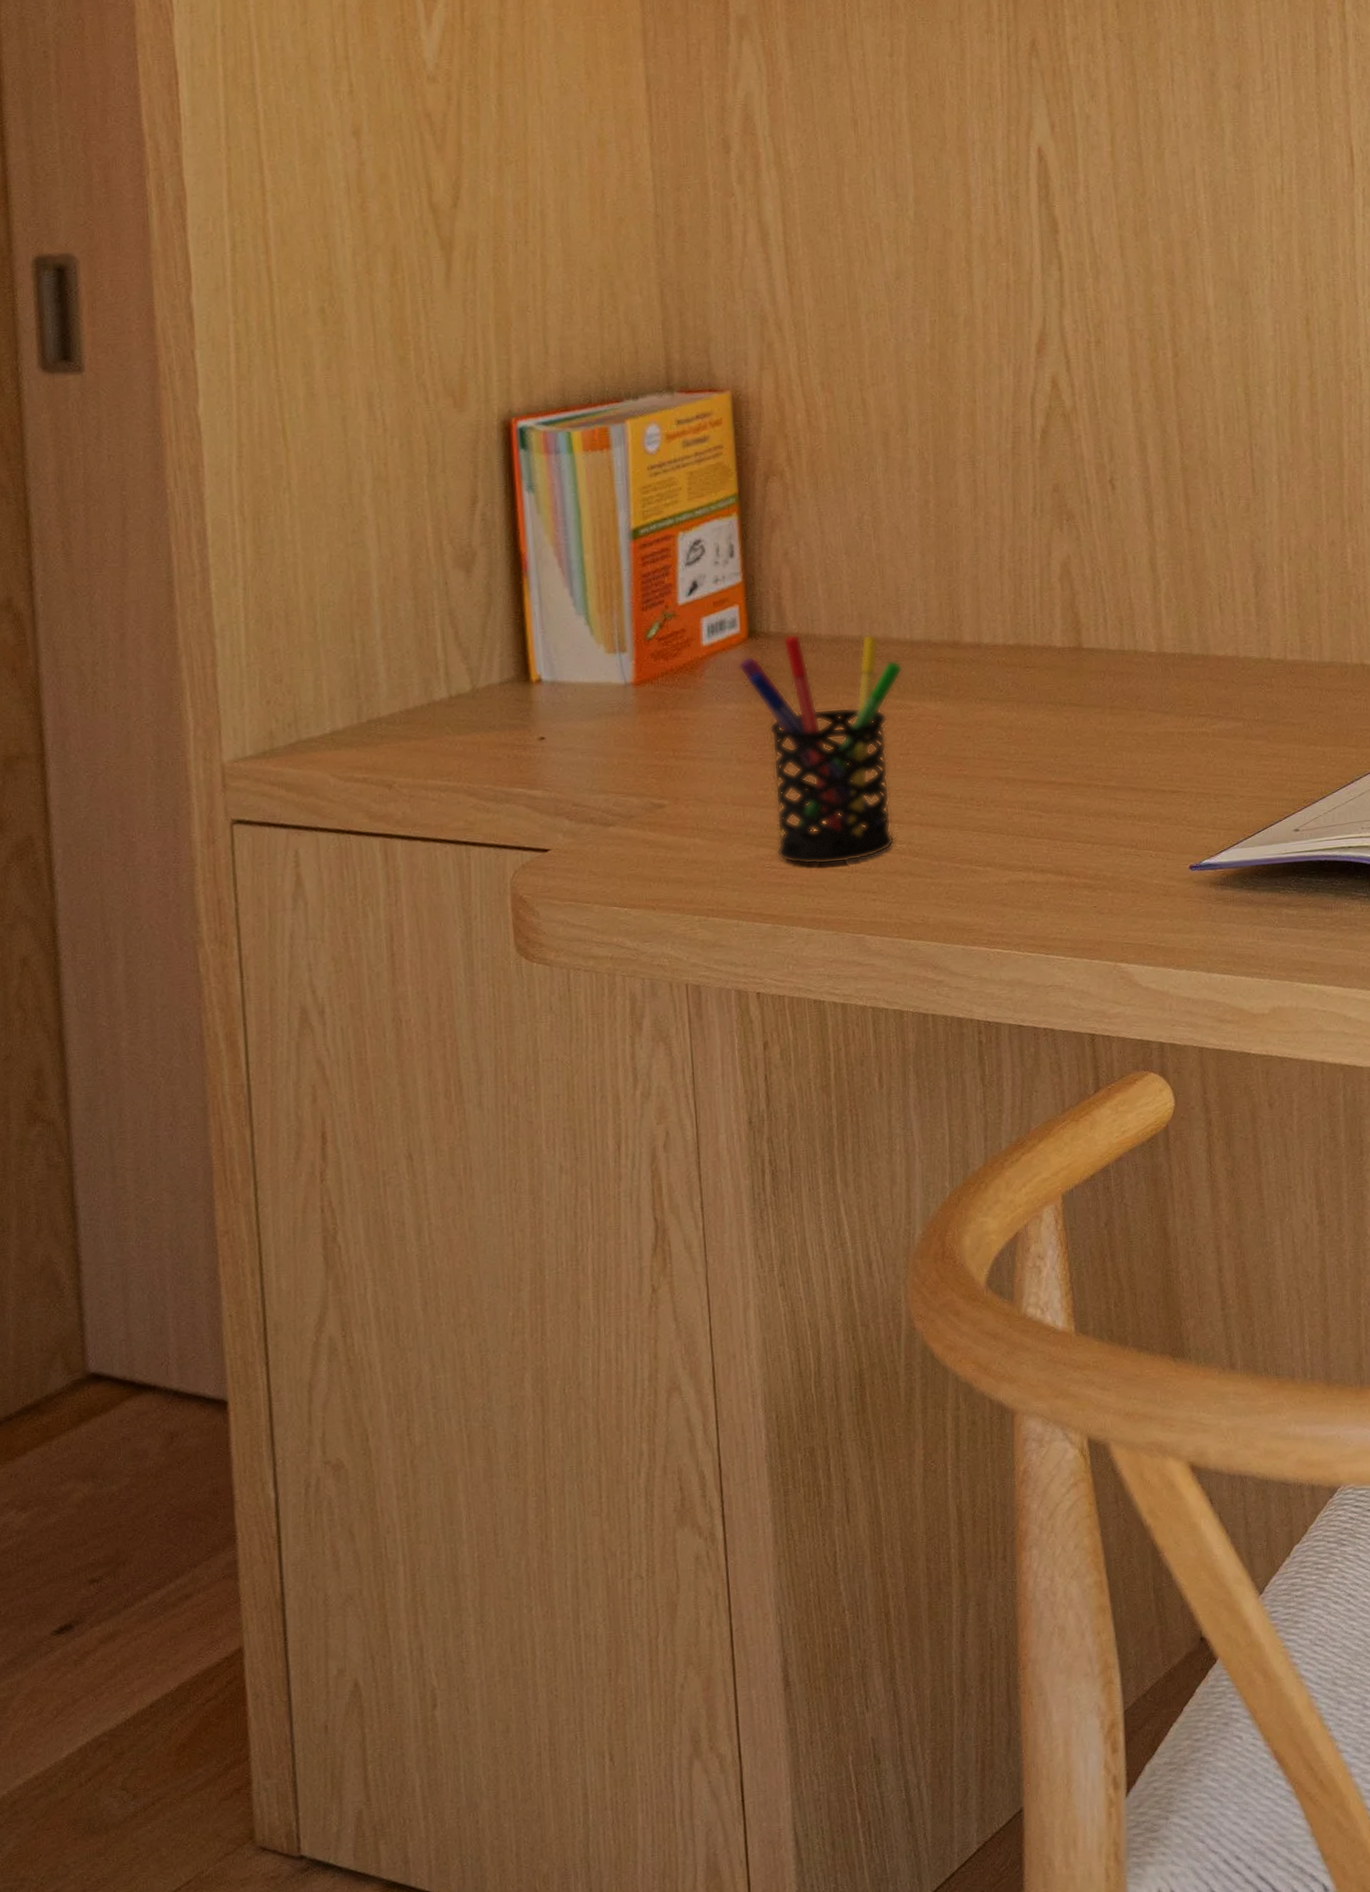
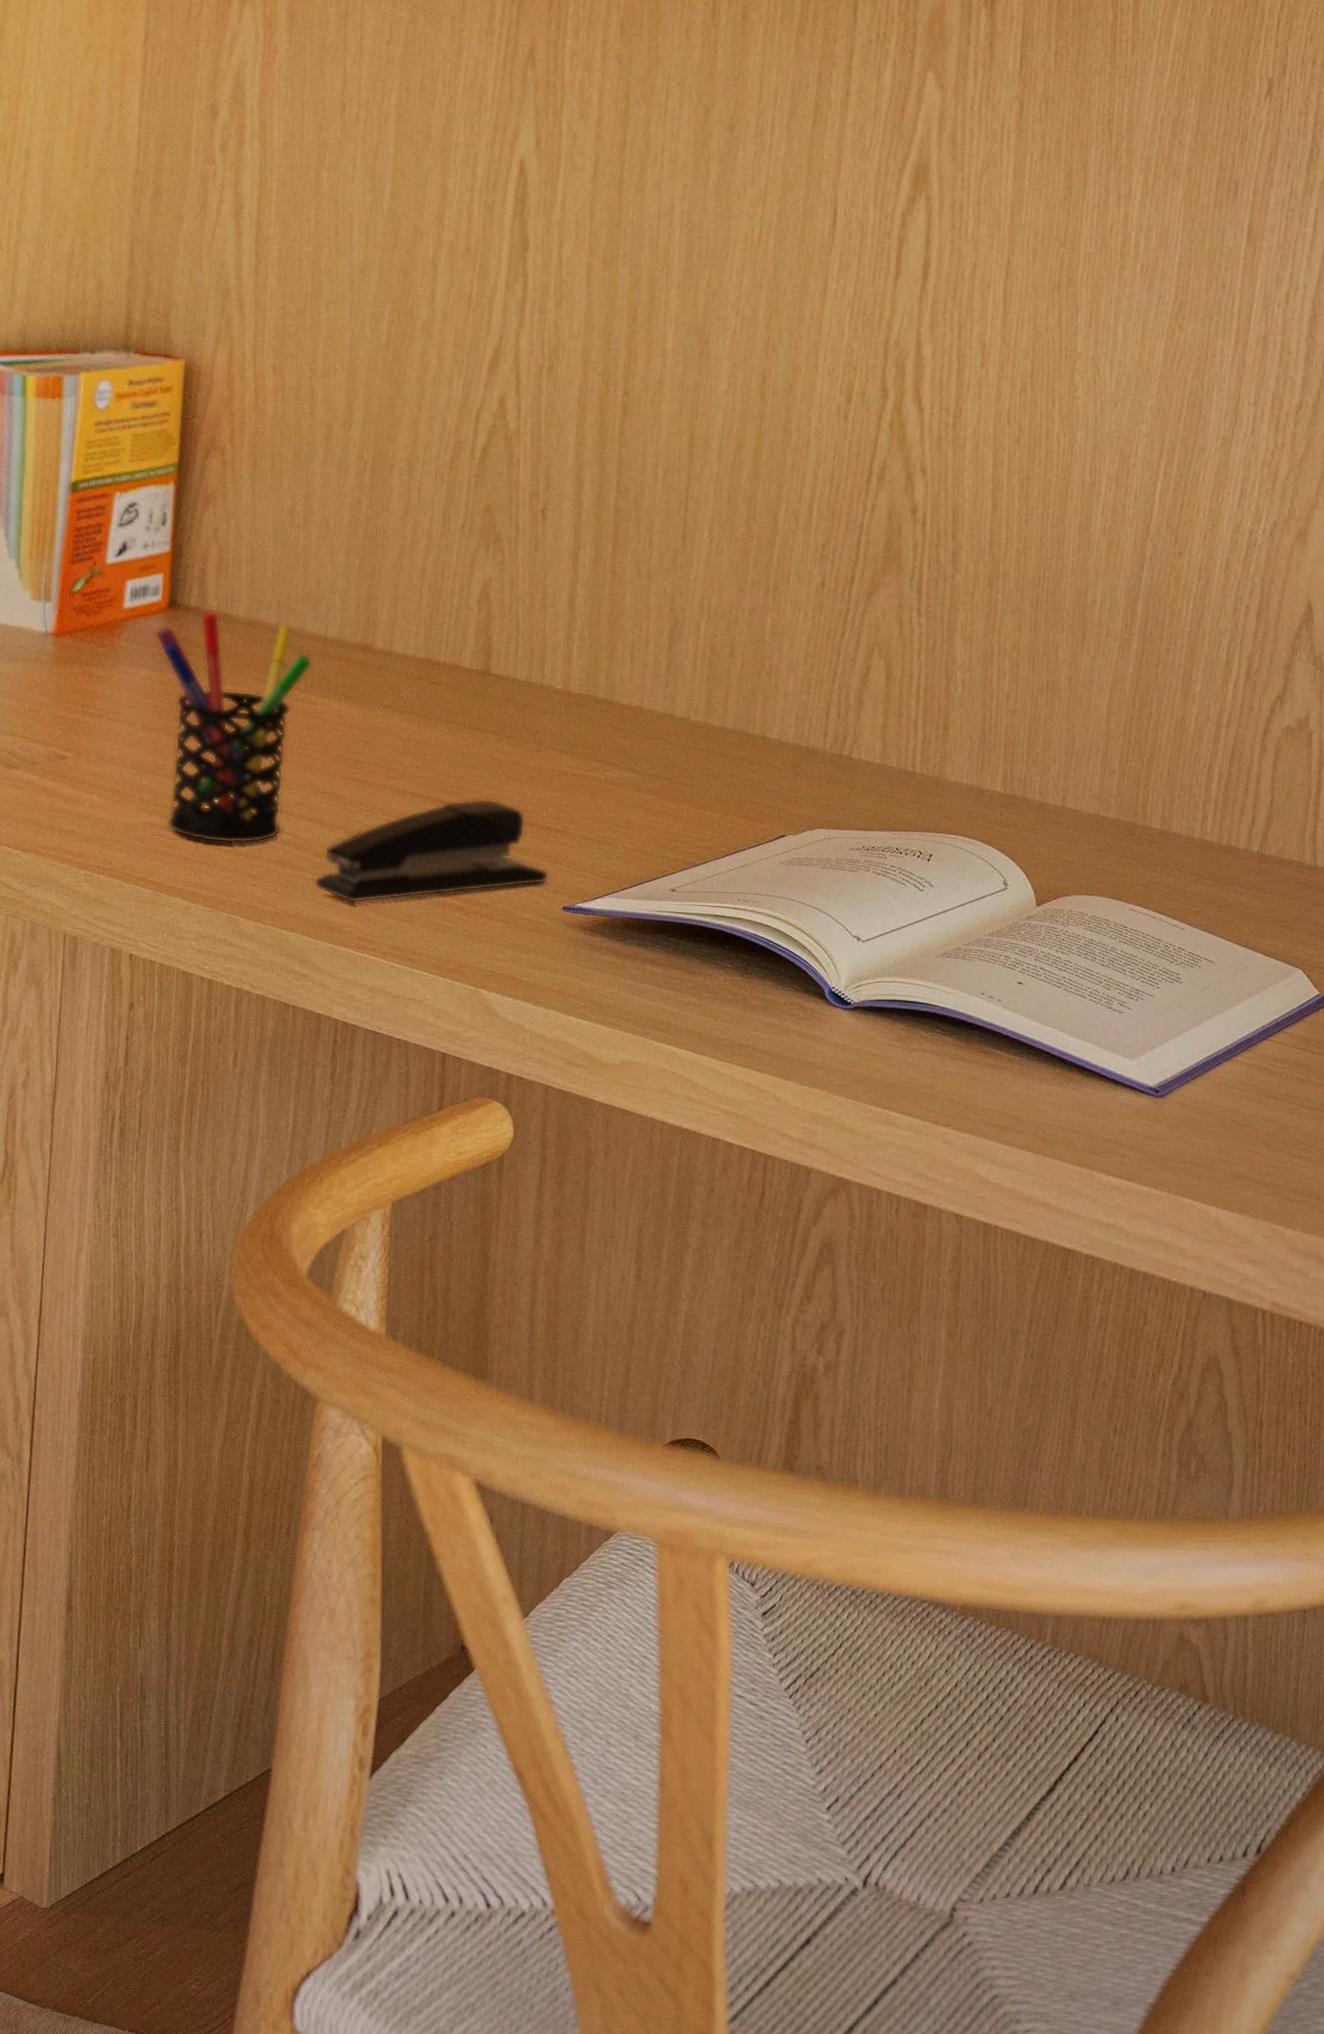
stapler: none [935,771,1171,901] -> present [314,798,549,904]

